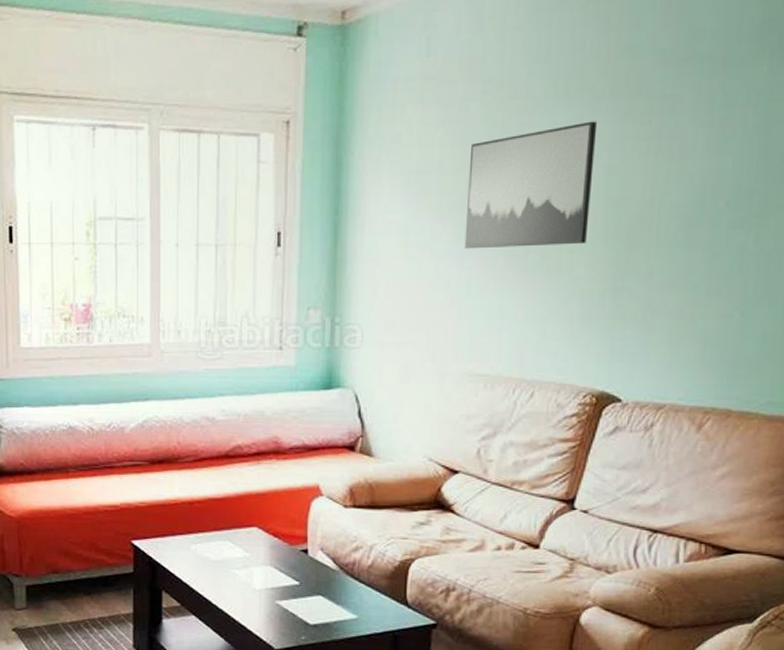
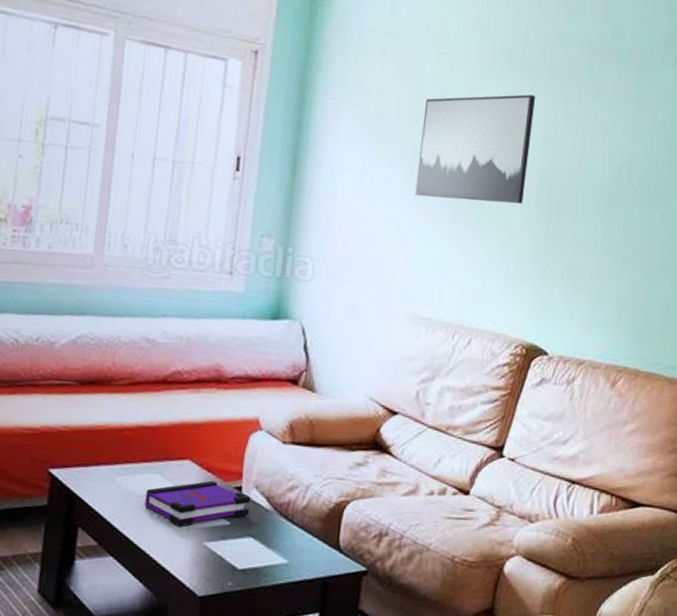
board game: none [219,545,317,588] -> present [145,480,251,527]

